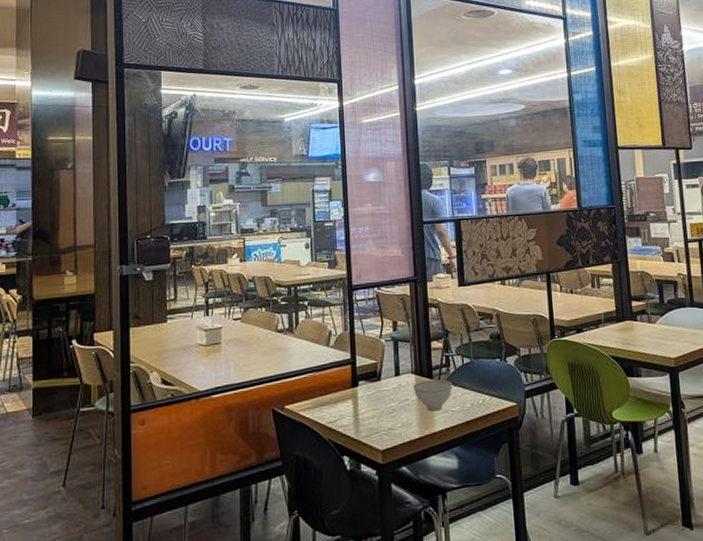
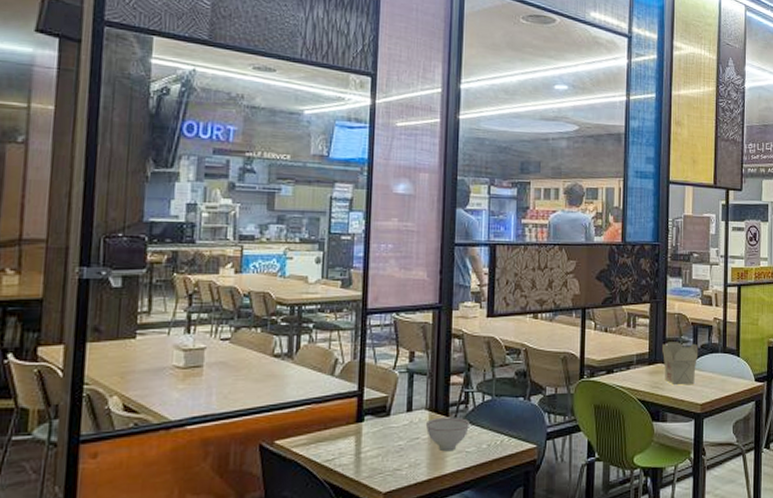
takeout container: none [629,299,666,341] -> present [662,342,699,386]

